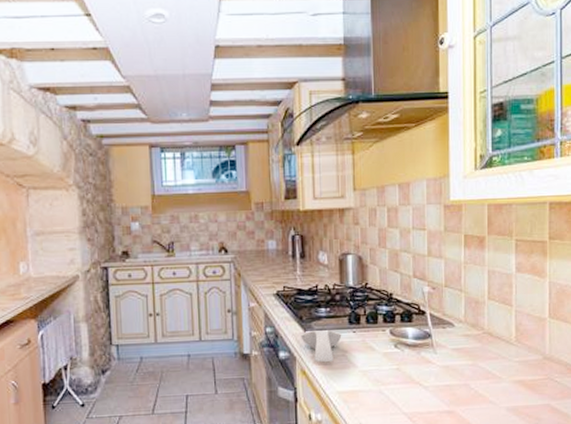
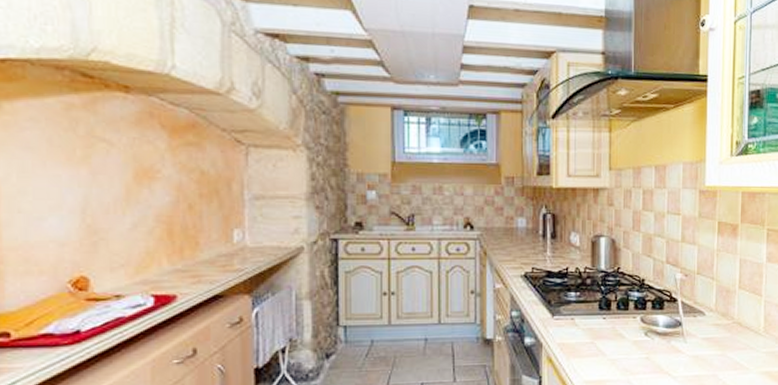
spoon rest: present [300,329,342,363] -> none [548,315,591,350]

